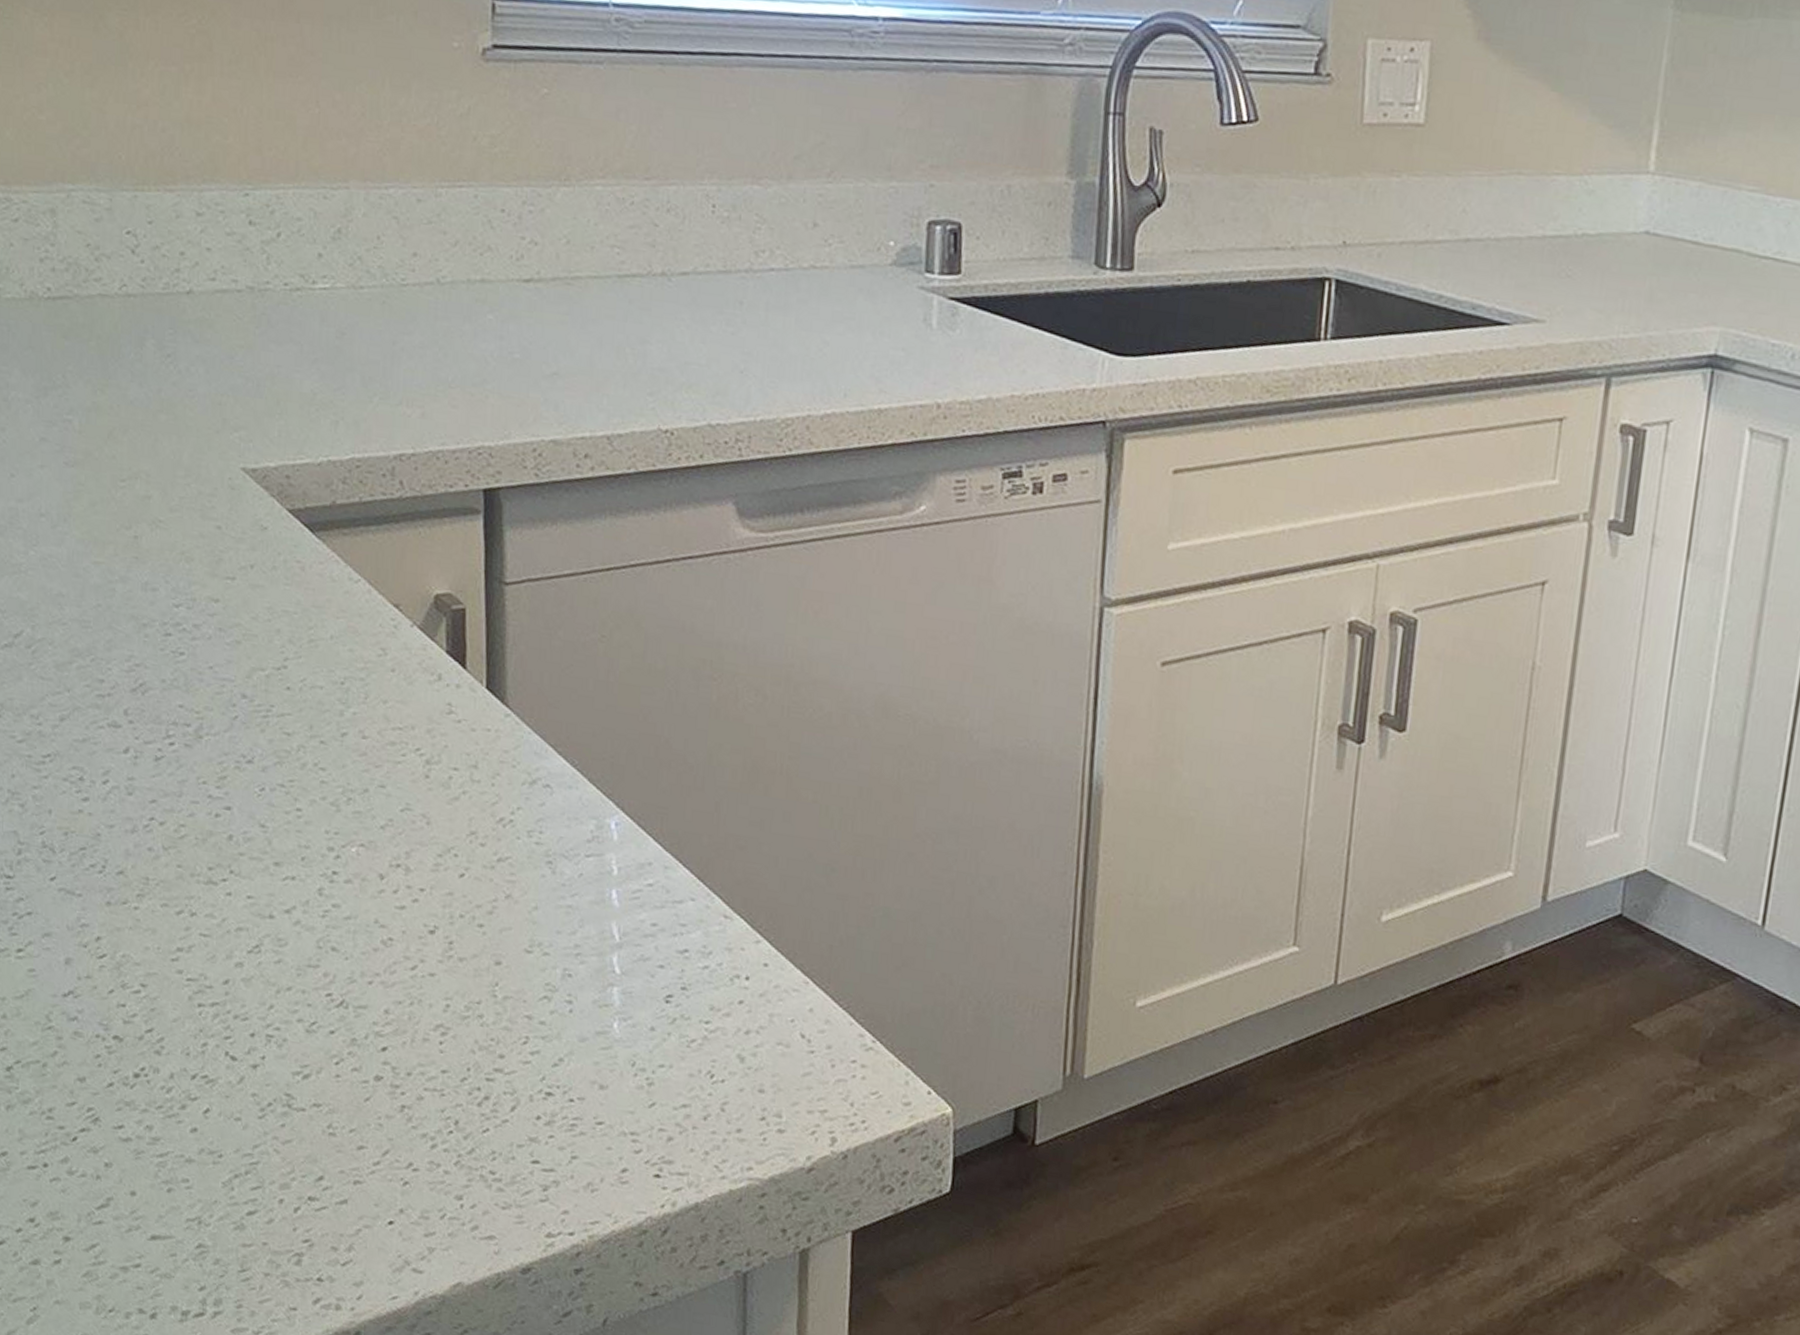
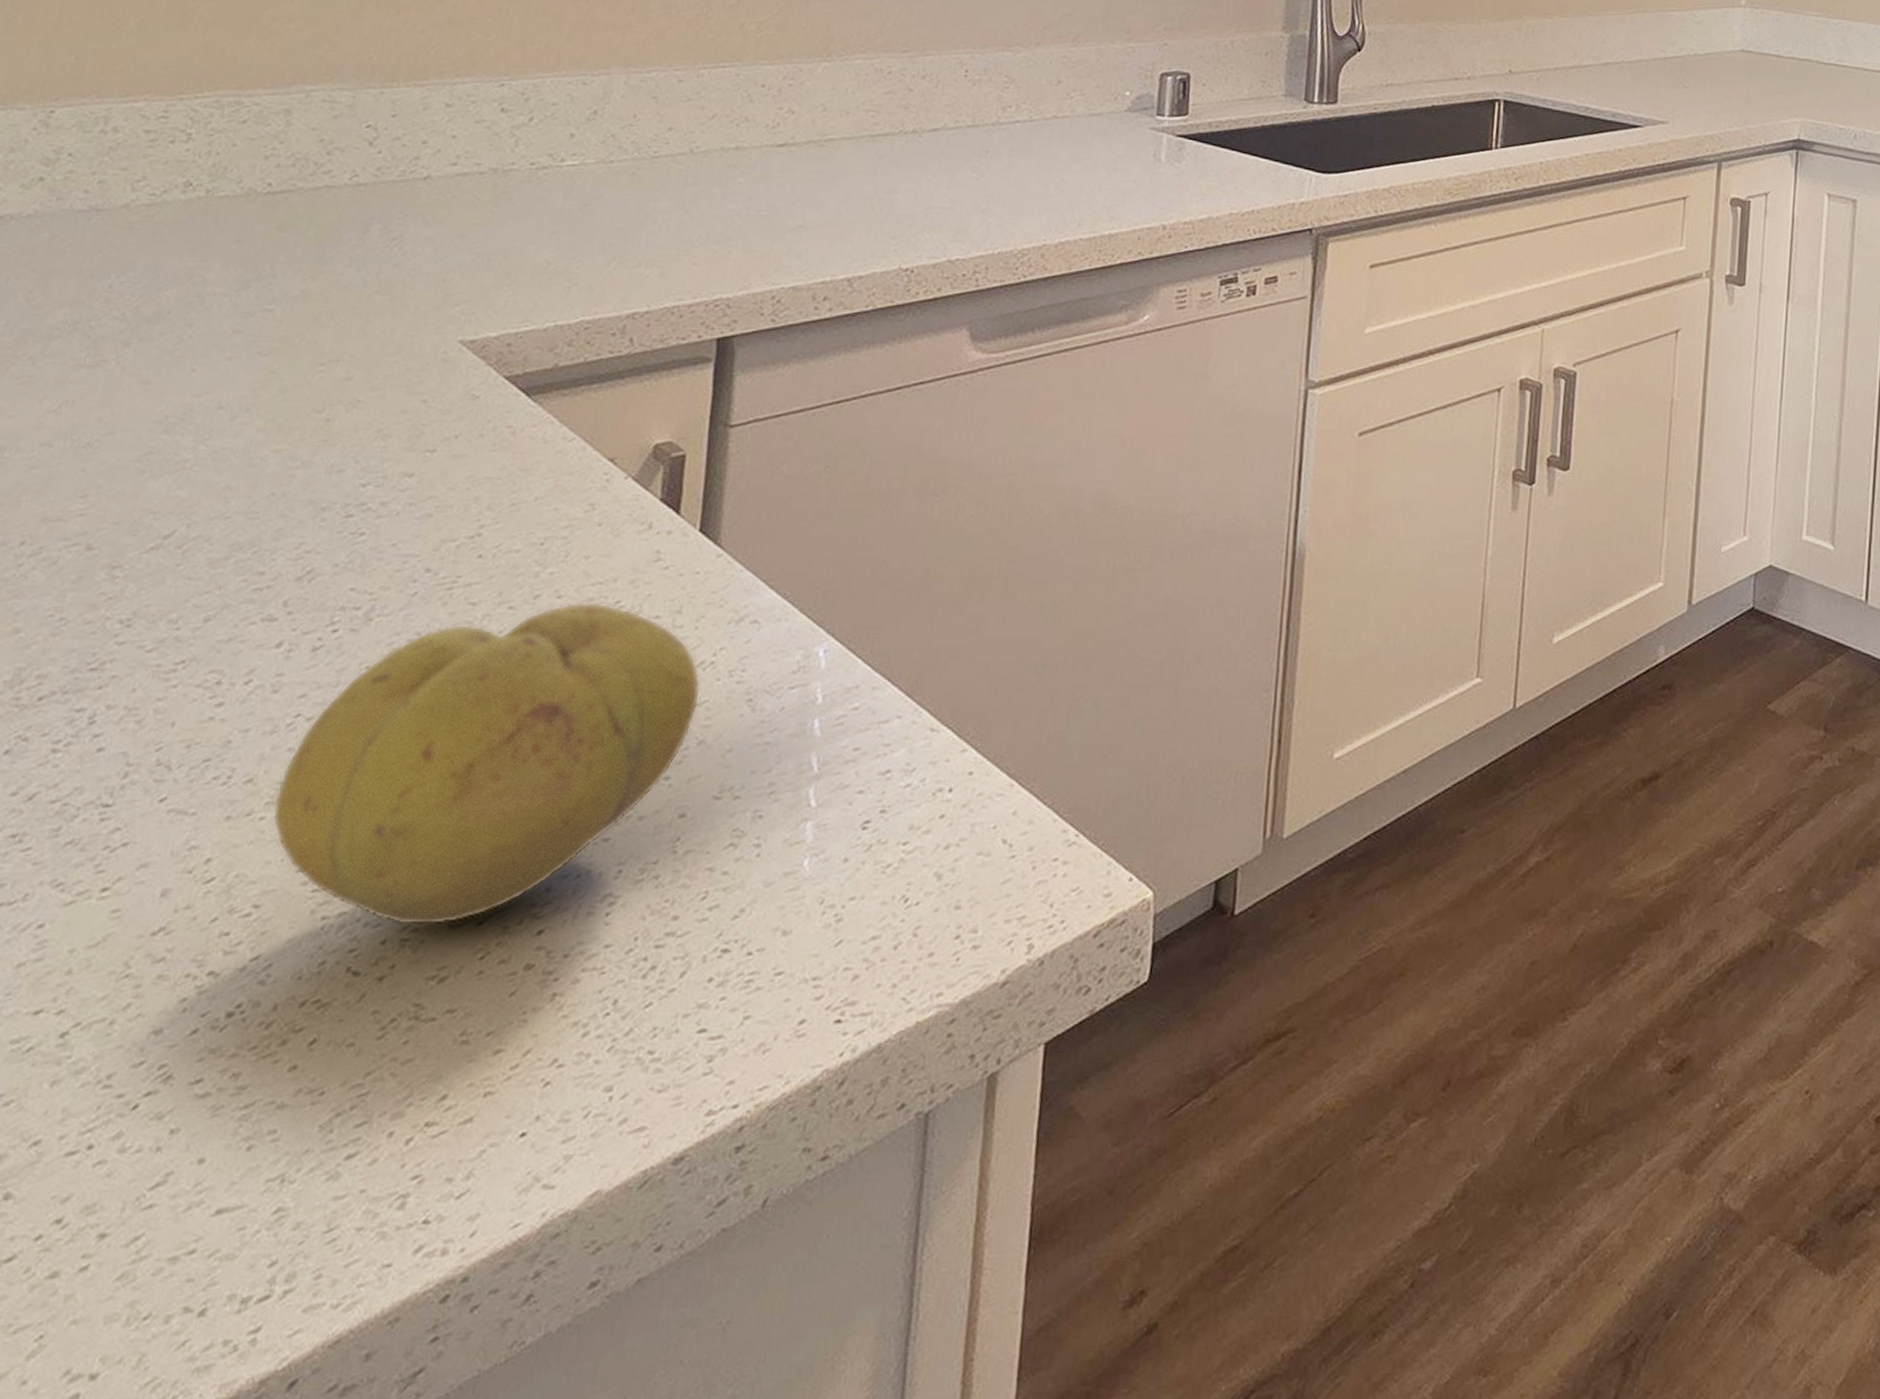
fruit: none [144,744,504,1029] -> present [272,602,701,926]

